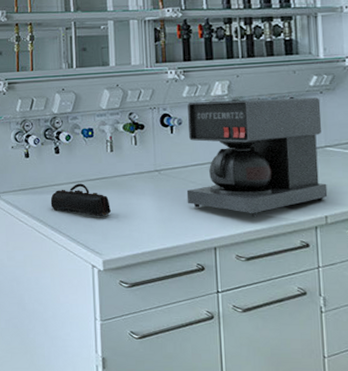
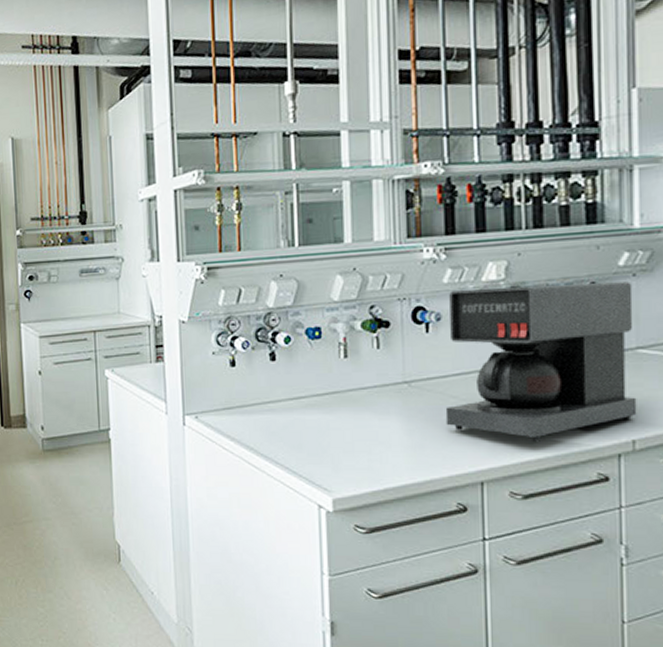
pencil case: present [50,183,111,217] -> none [264,399,344,443]

